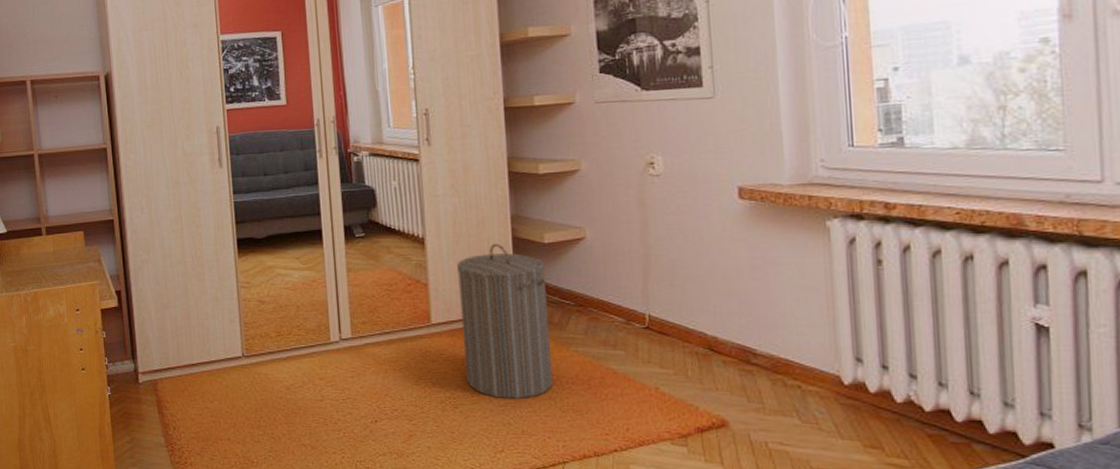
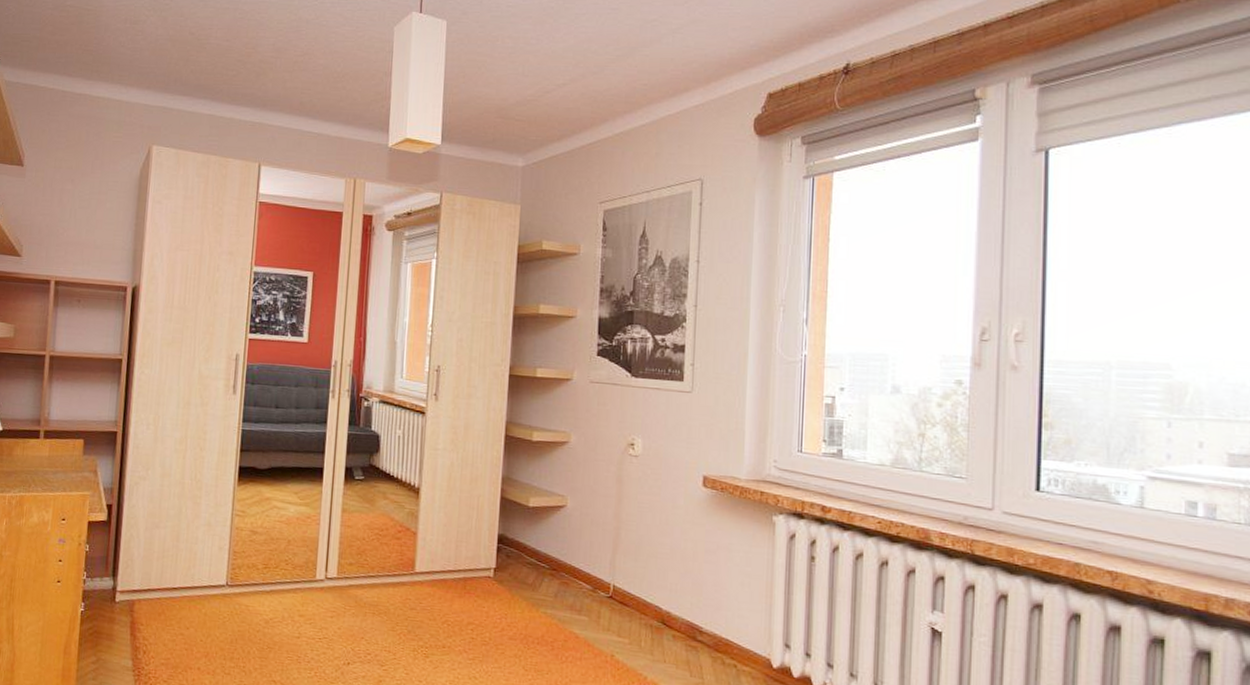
laundry hamper: present [457,244,554,399] -> none [440,501,527,654]

